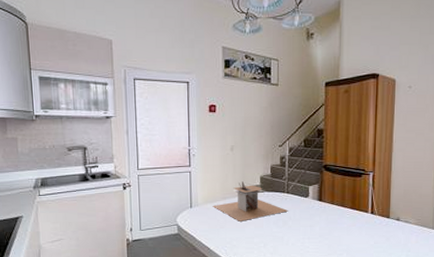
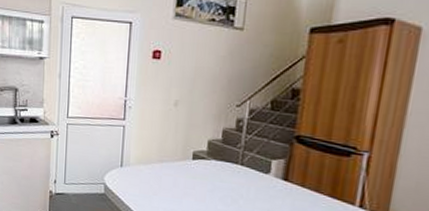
architectural model: present [212,181,288,222] -> none [146,144,240,191]

